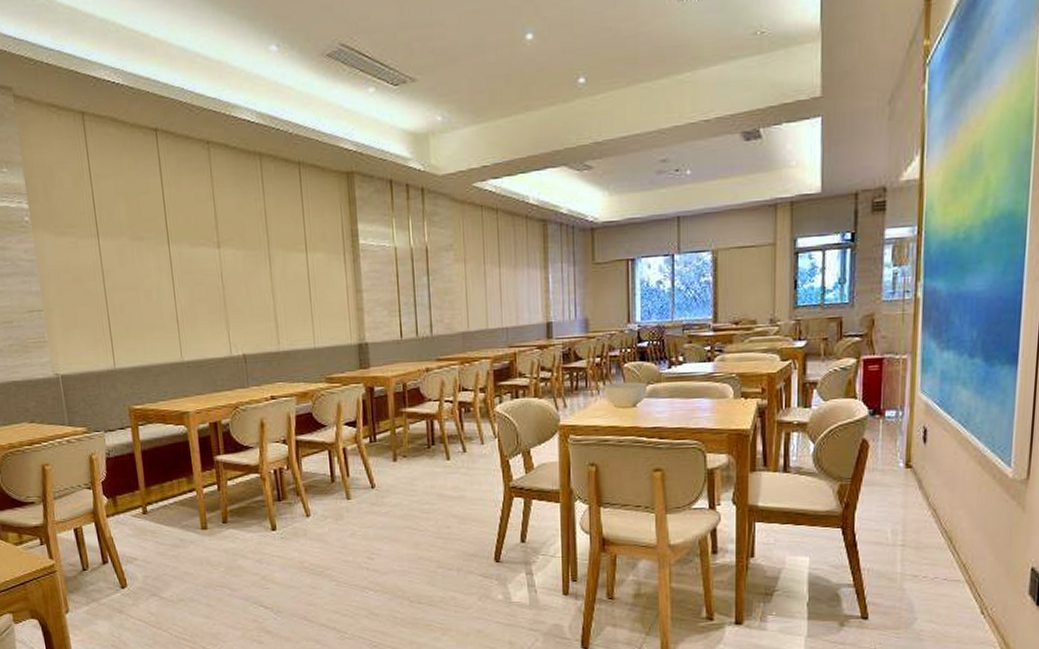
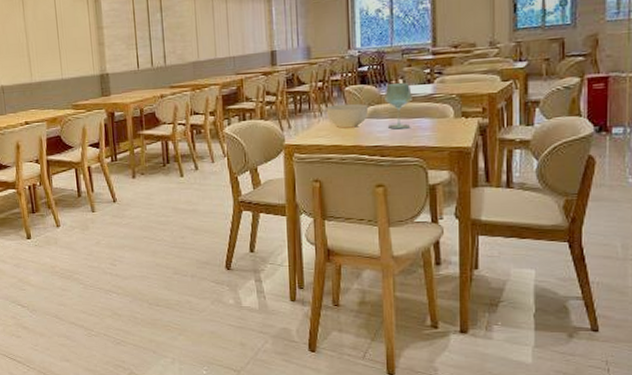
wine glass: none [664,360,692,410] -> present [385,83,412,130]

